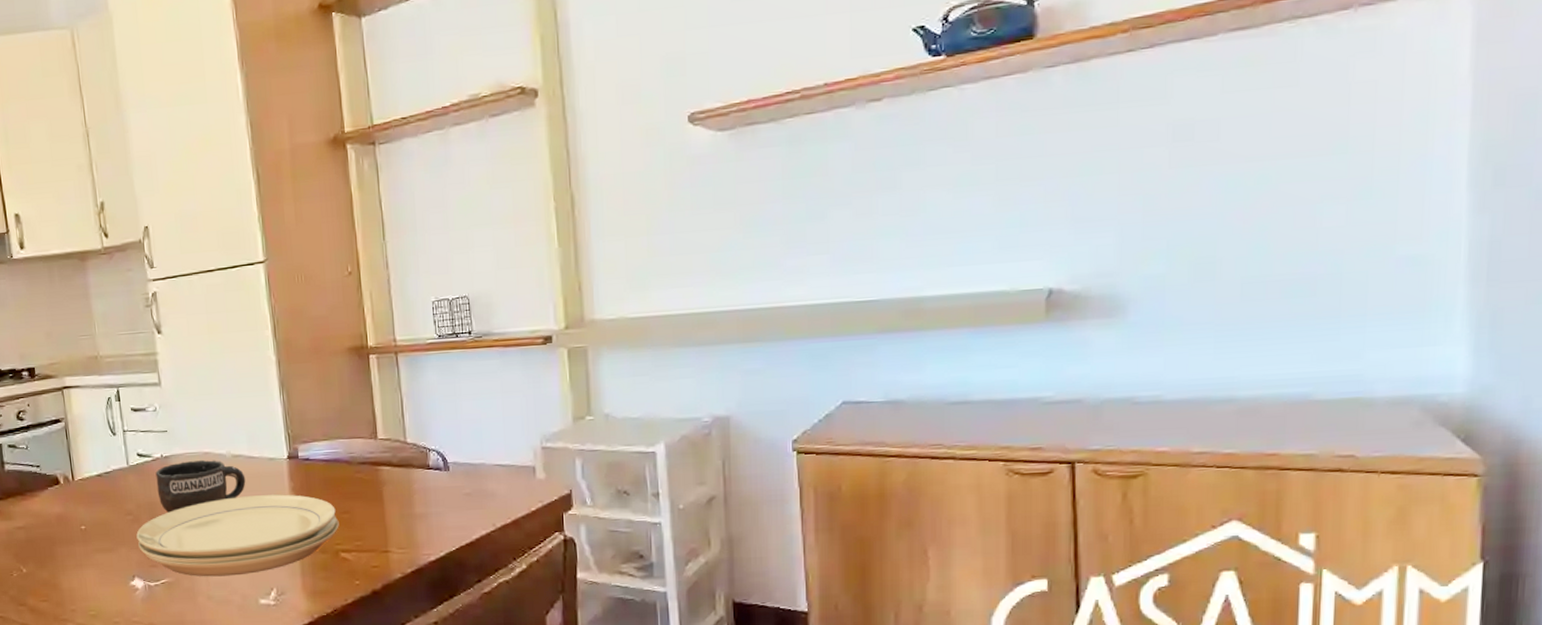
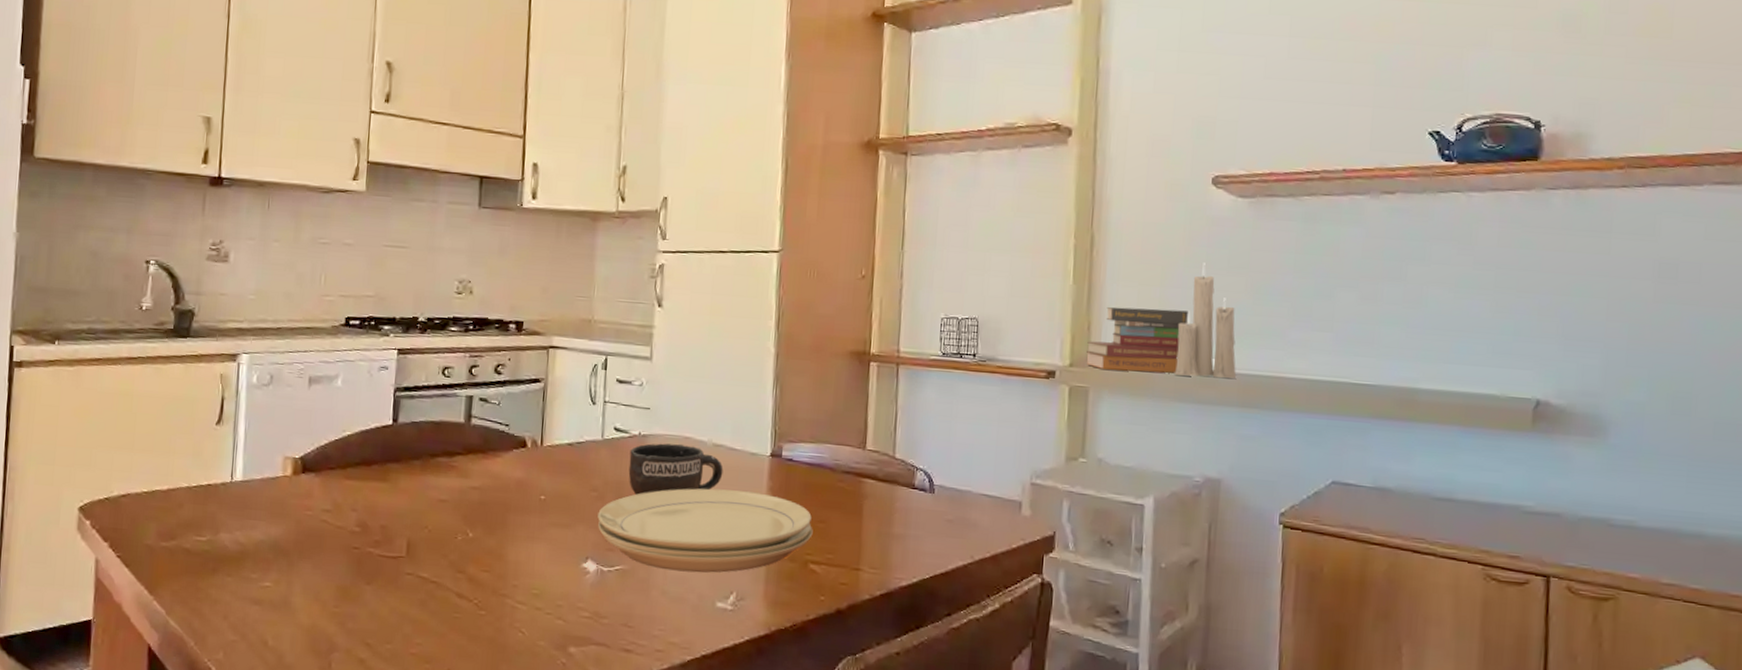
books: none [580,255,680,328] -> present [1086,307,1189,373]
candle: none [670,204,734,322] -> present [1174,262,1236,379]

